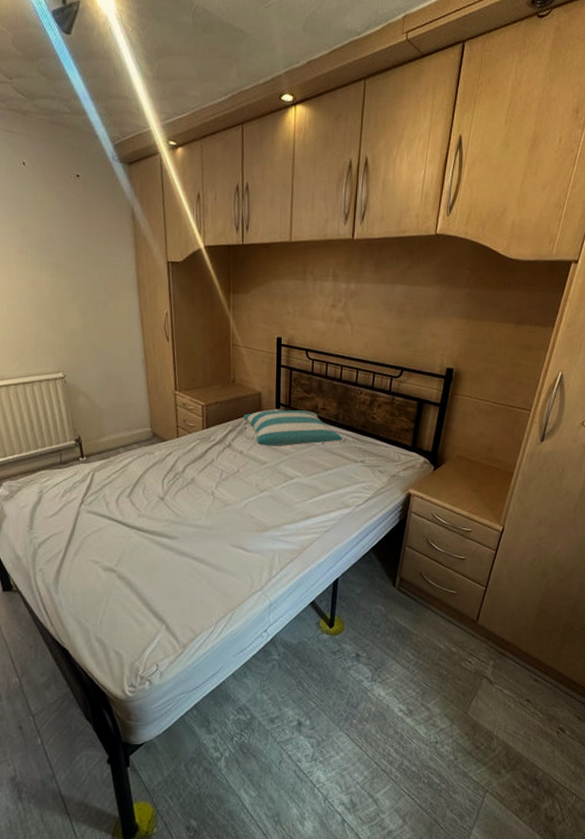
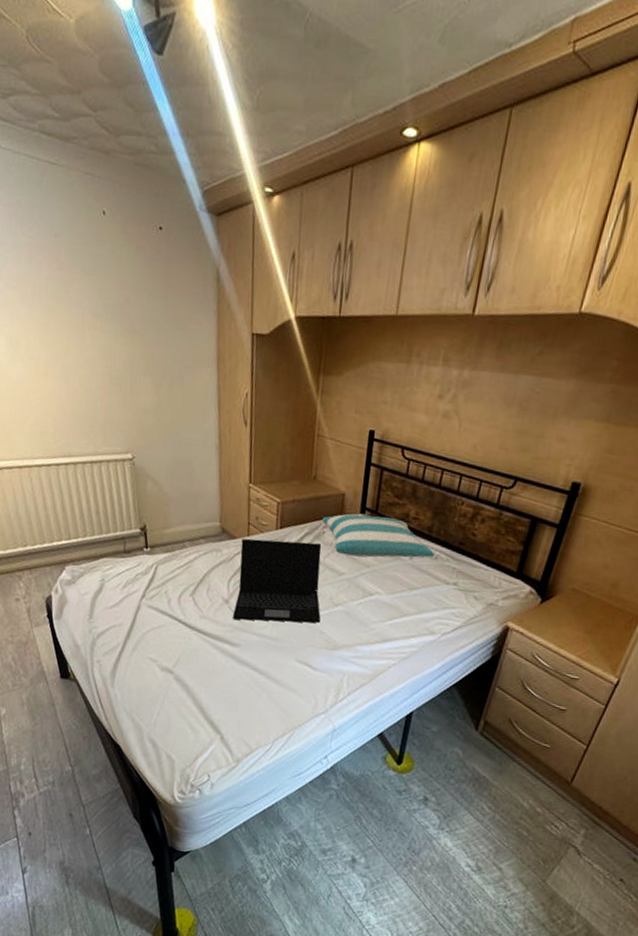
laptop: none [169,438,249,514] -> present [233,538,322,623]

